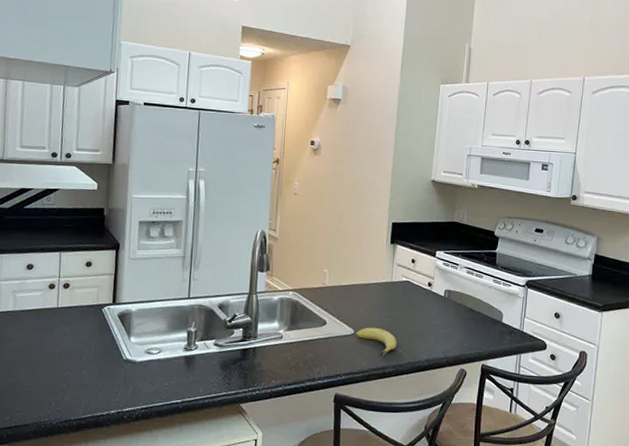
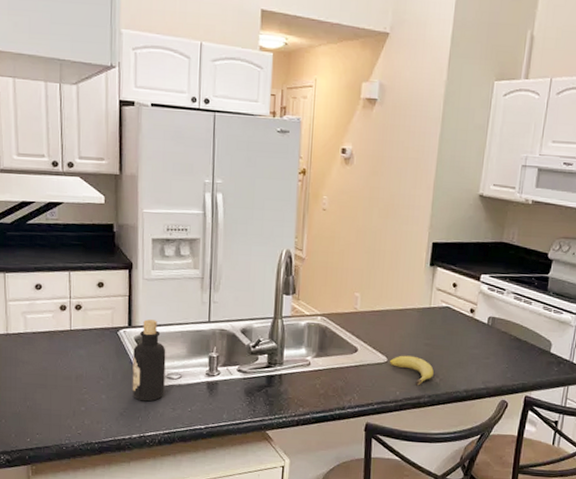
bottle: none [112,296,147,377] -> present [132,319,166,402]

